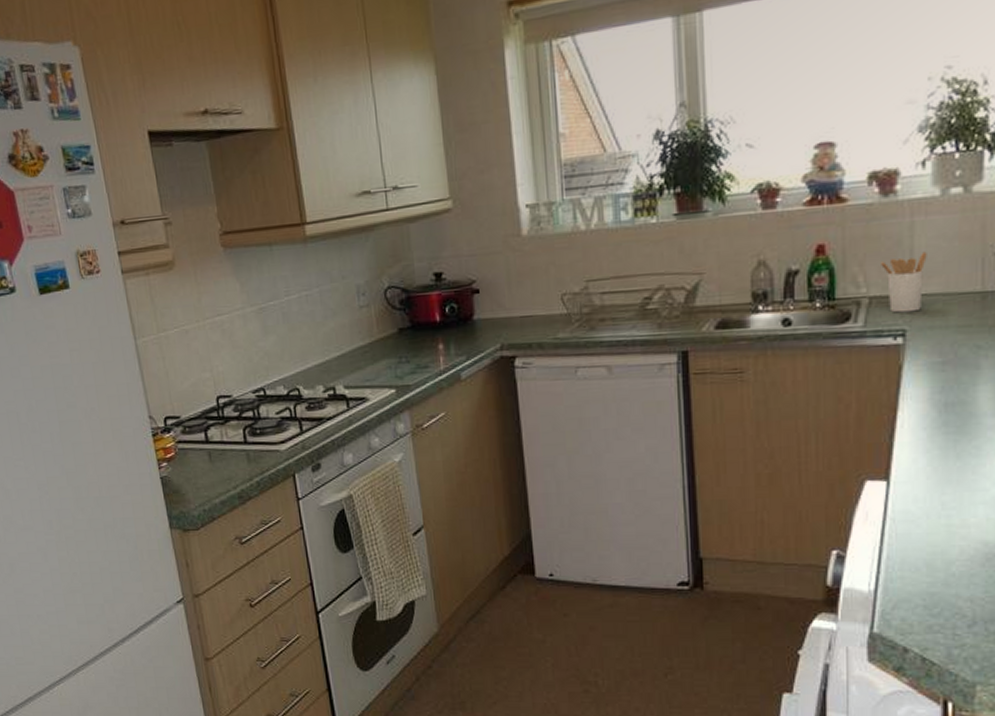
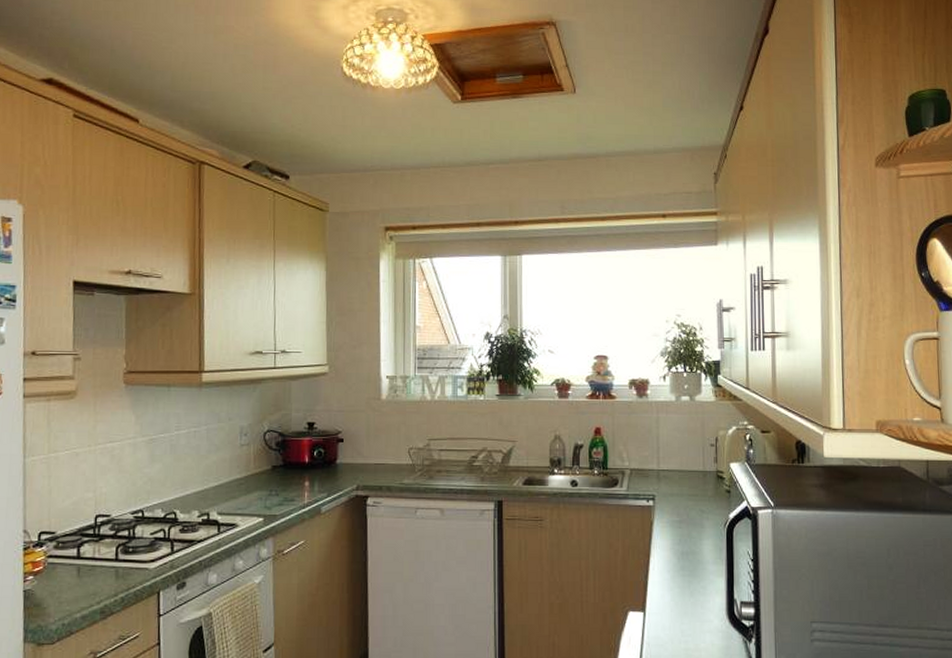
utensil holder: present [881,251,927,313] -> none [638,439,668,482]

